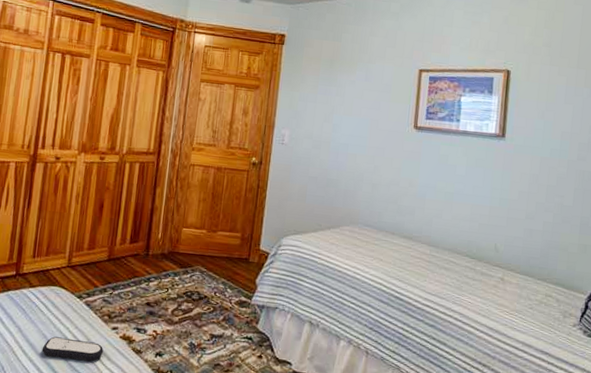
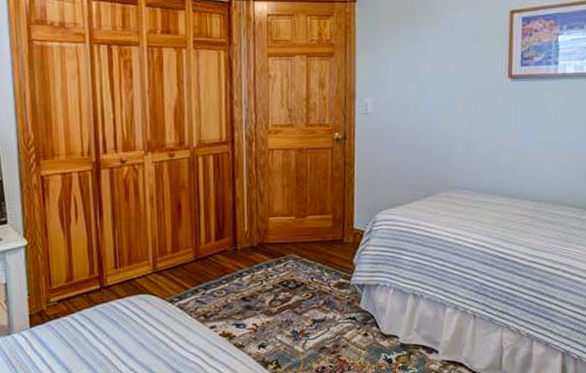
remote control: present [41,336,104,362] -> none [141,343,205,364]

